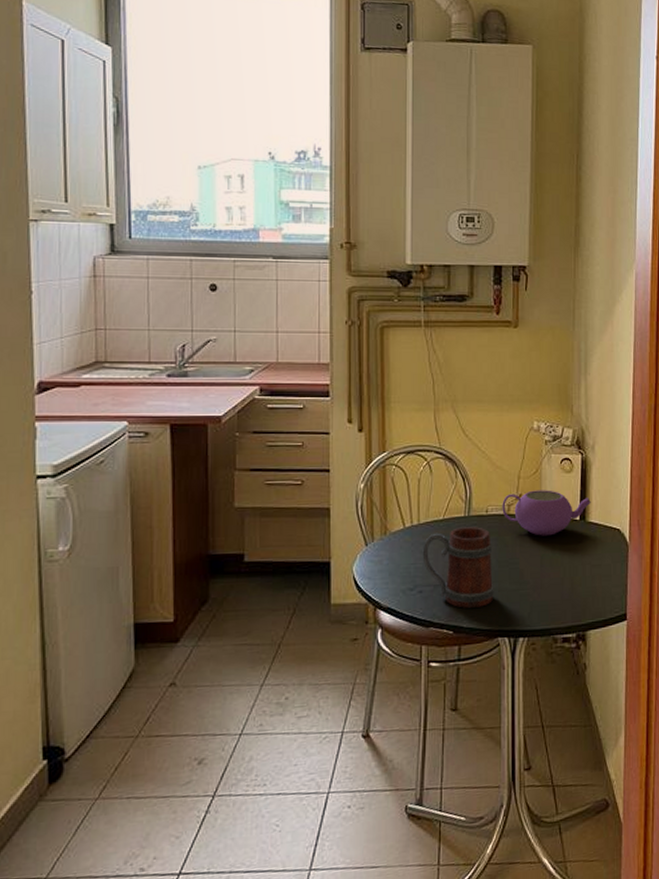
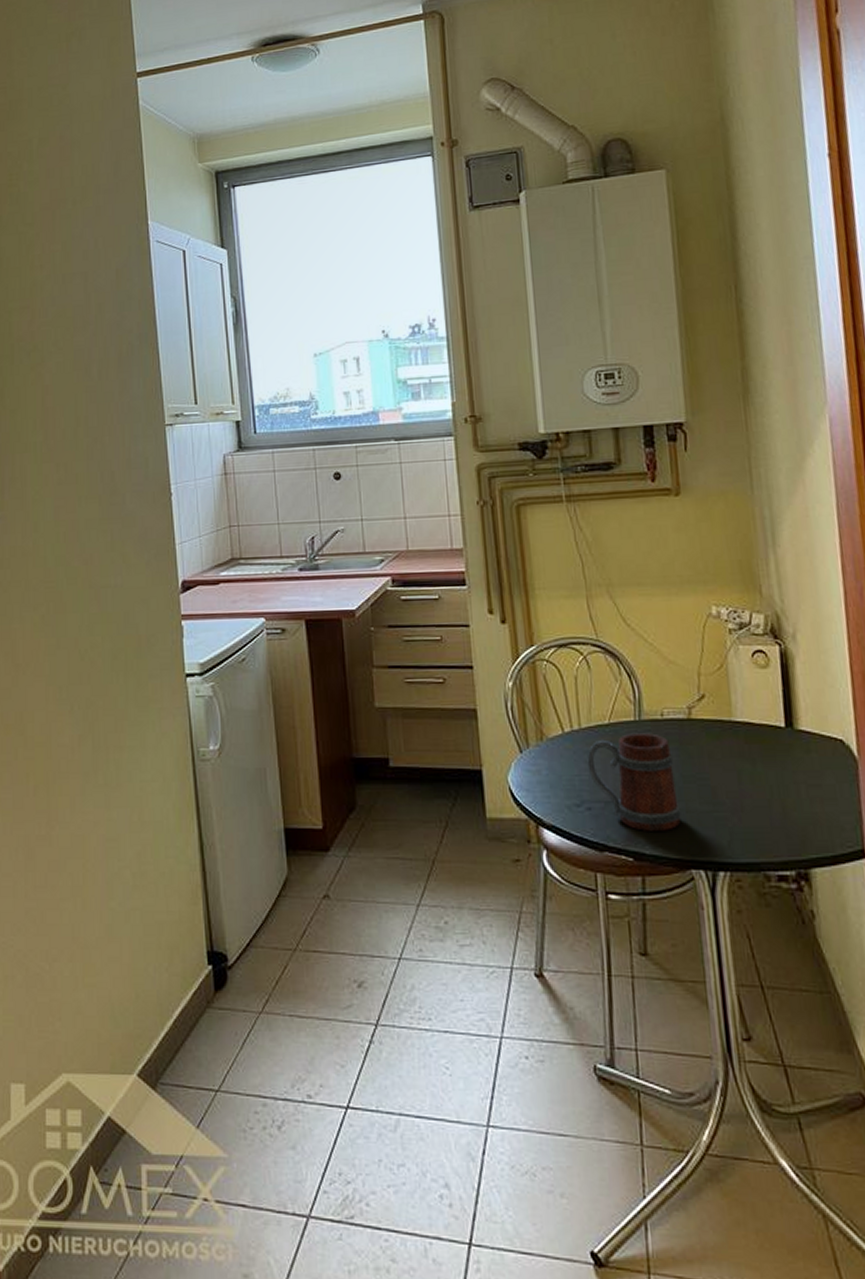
teapot: present [502,490,591,536] -> none [680,689,799,746]

